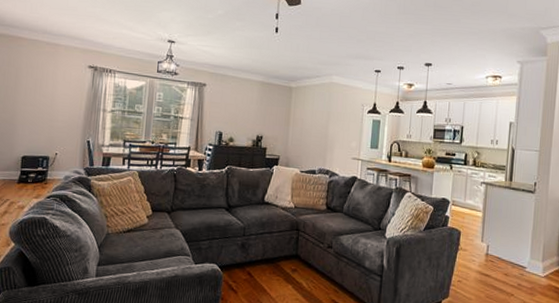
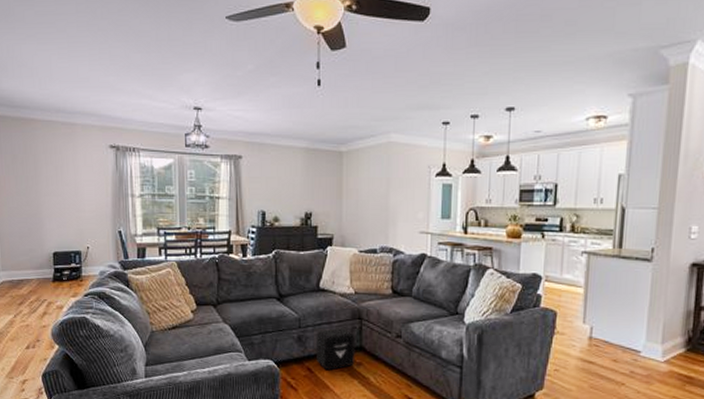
air purifier: none [257,237,292,276] -> present [316,328,355,371]

